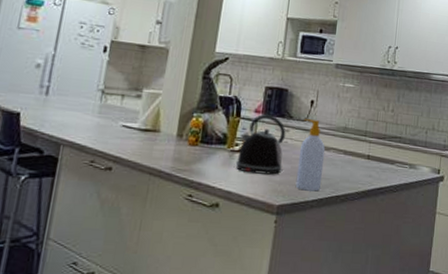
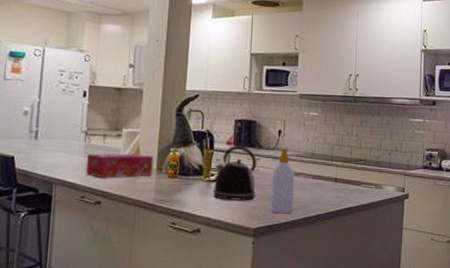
tissue box: none [98,114,175,143] -> present [85,153,154,178]

